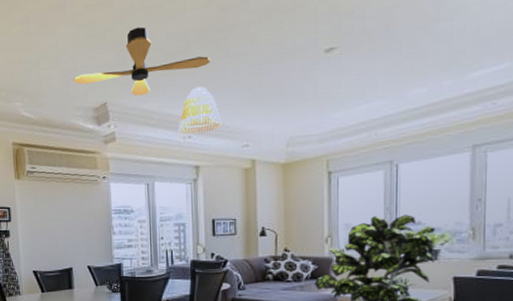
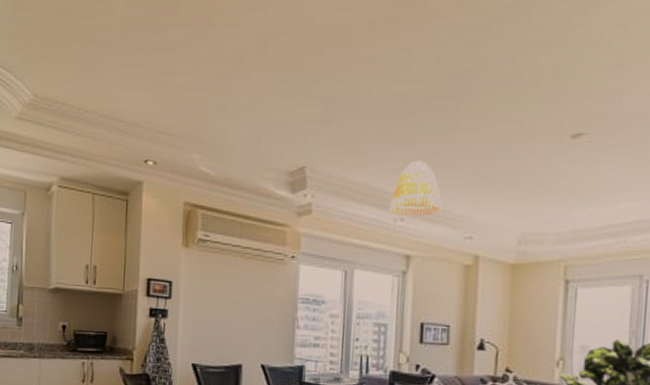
ceiling fan: present [73,26,212,96] -> none [267,82,436,163]

